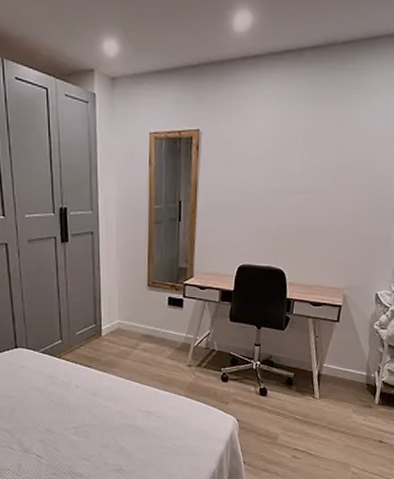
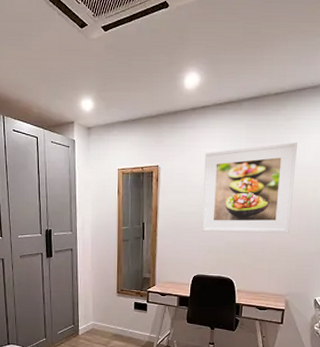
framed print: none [249,105,366,216] -> present [201,142,297,233]

